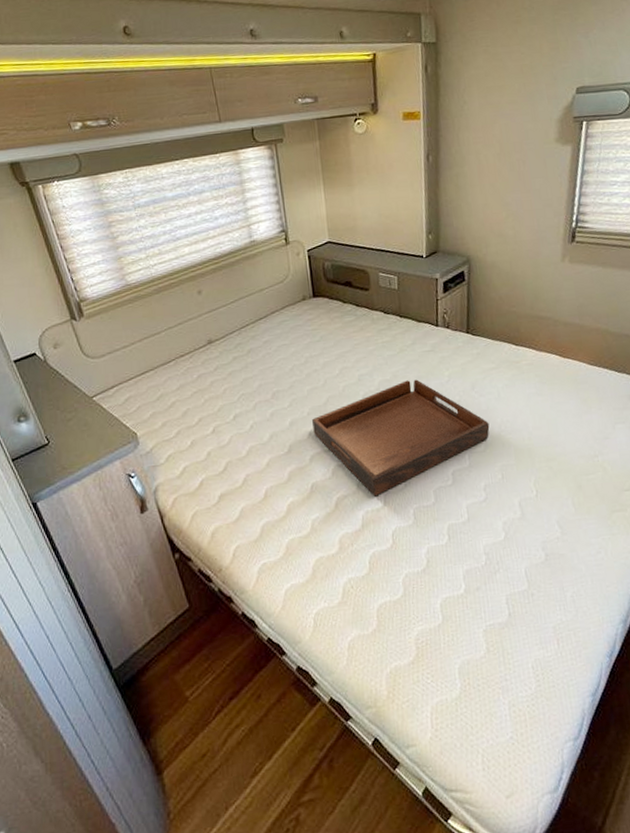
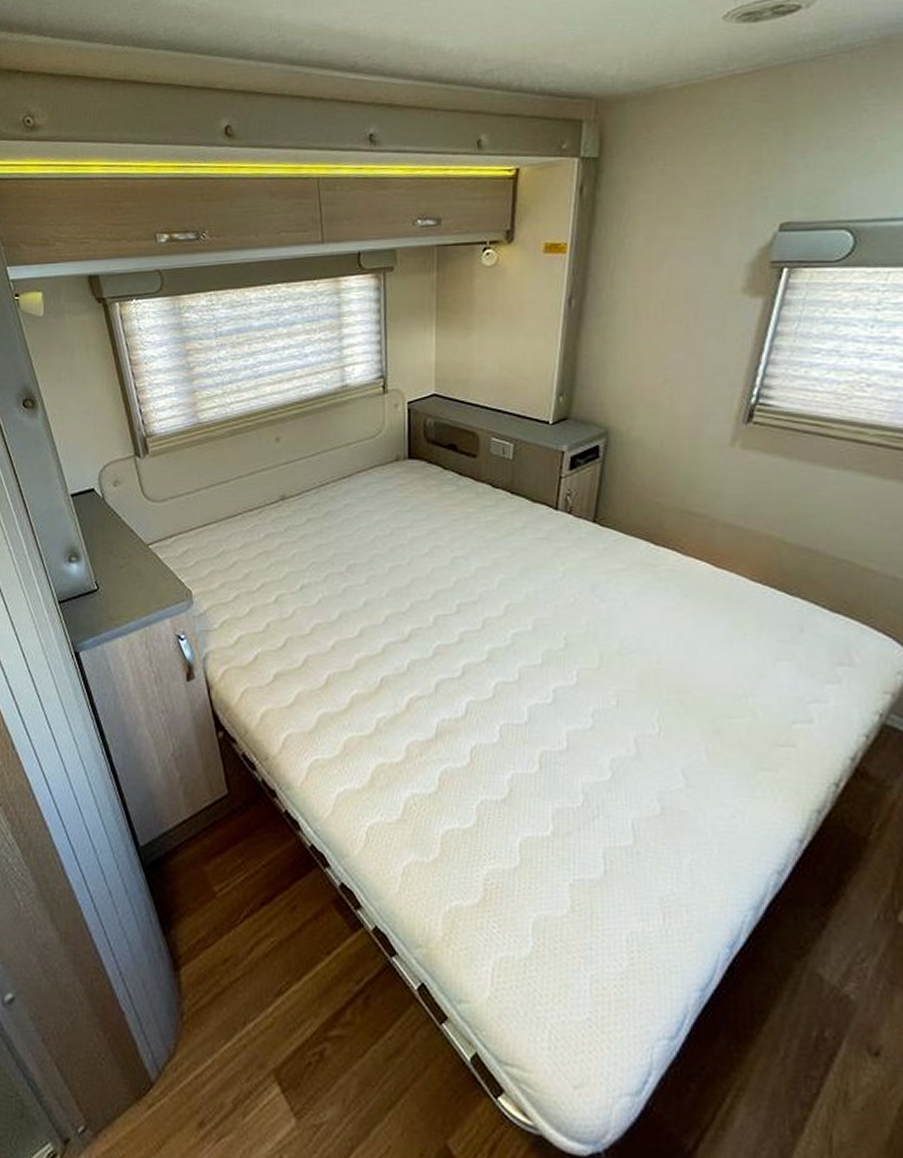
serving tray: present [312,379,490,497] -> none [390,571,608,704]

